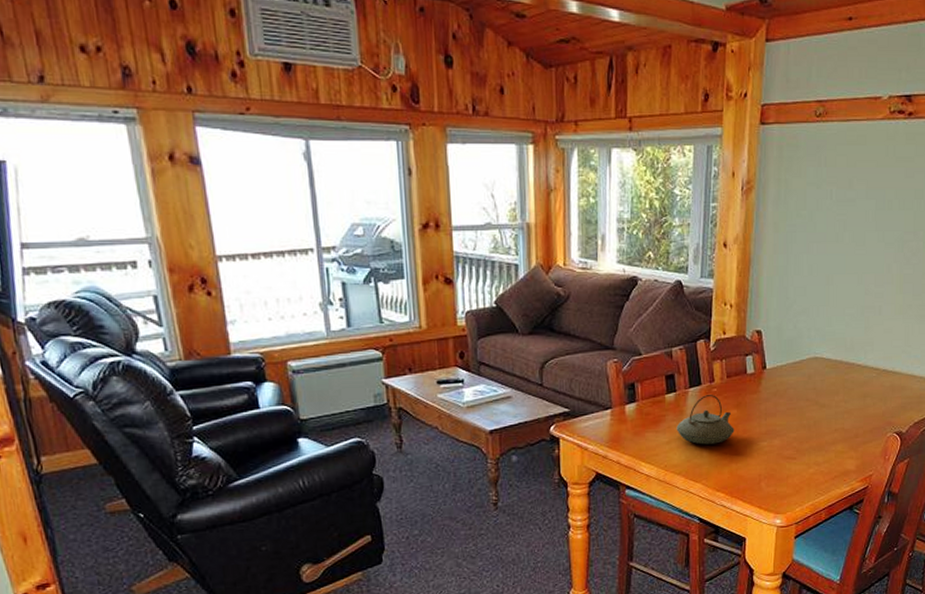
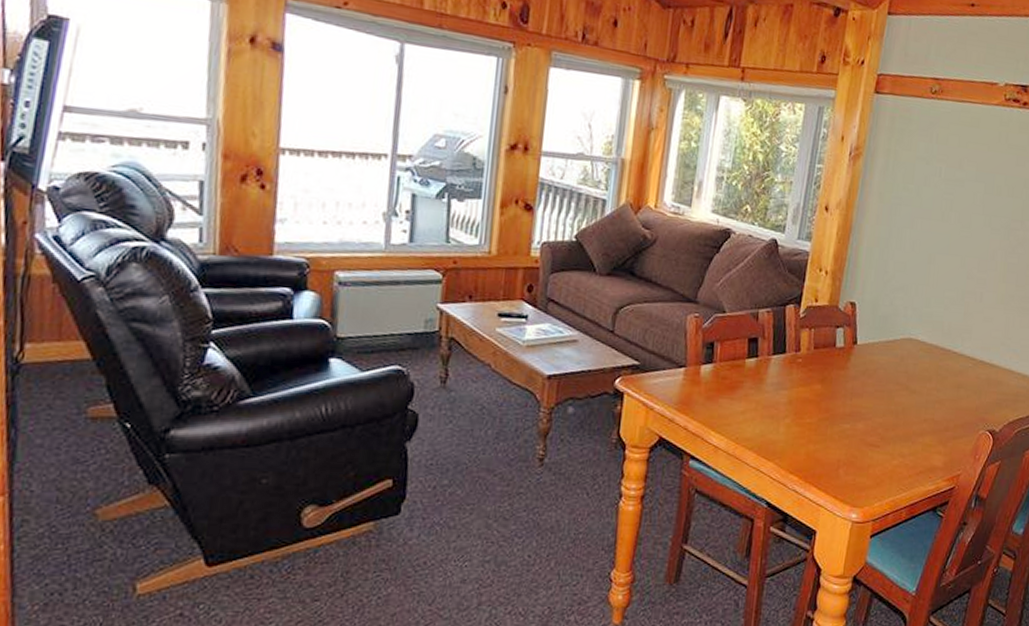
teapot: present [676,395,735,445] -> none [753,365,817,420]

